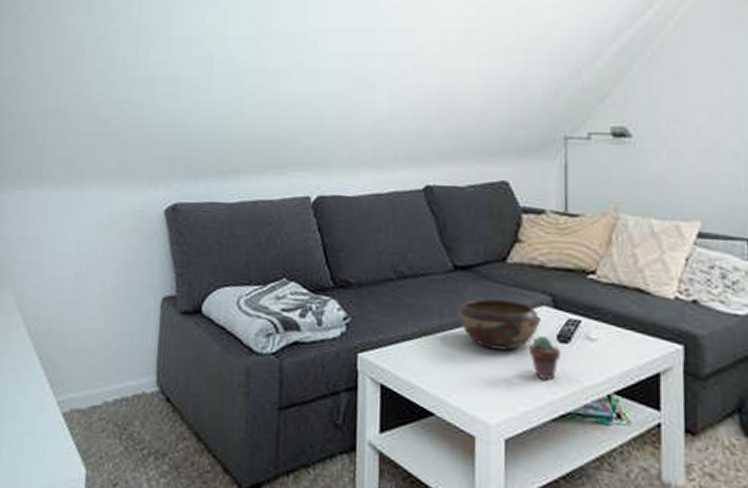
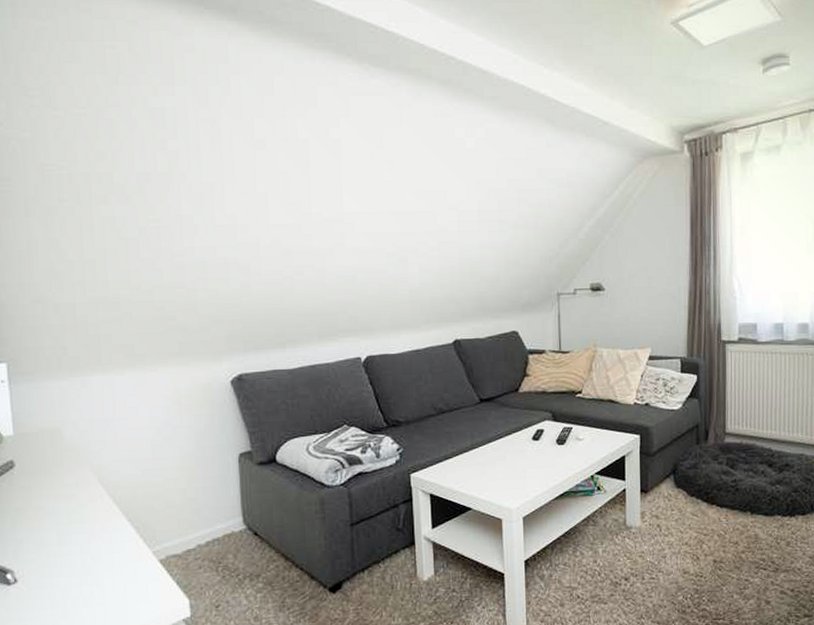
decorative bowl: present [458,298,539,351] -> none [485,419,544,457]
potted succulent: present [528,335,560,380] -> none [537,441,559,472]

